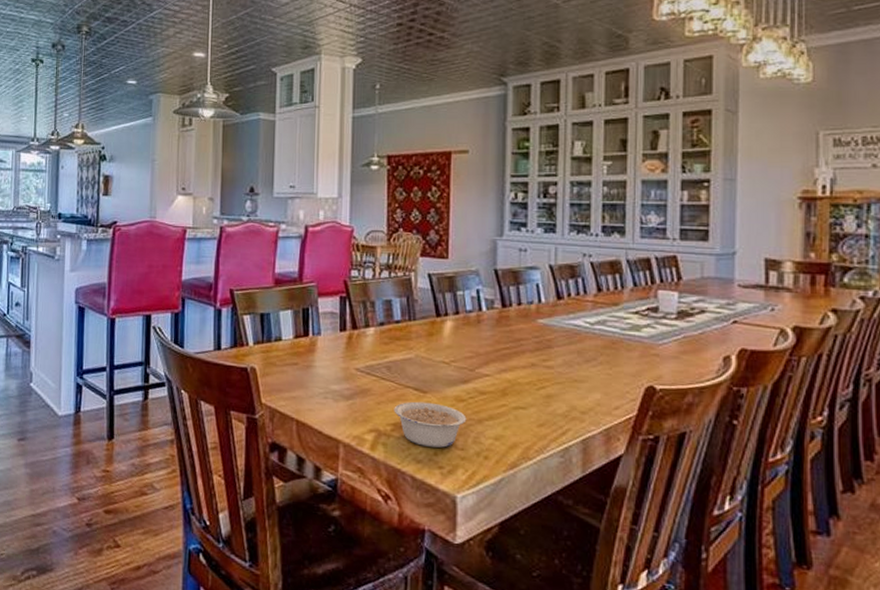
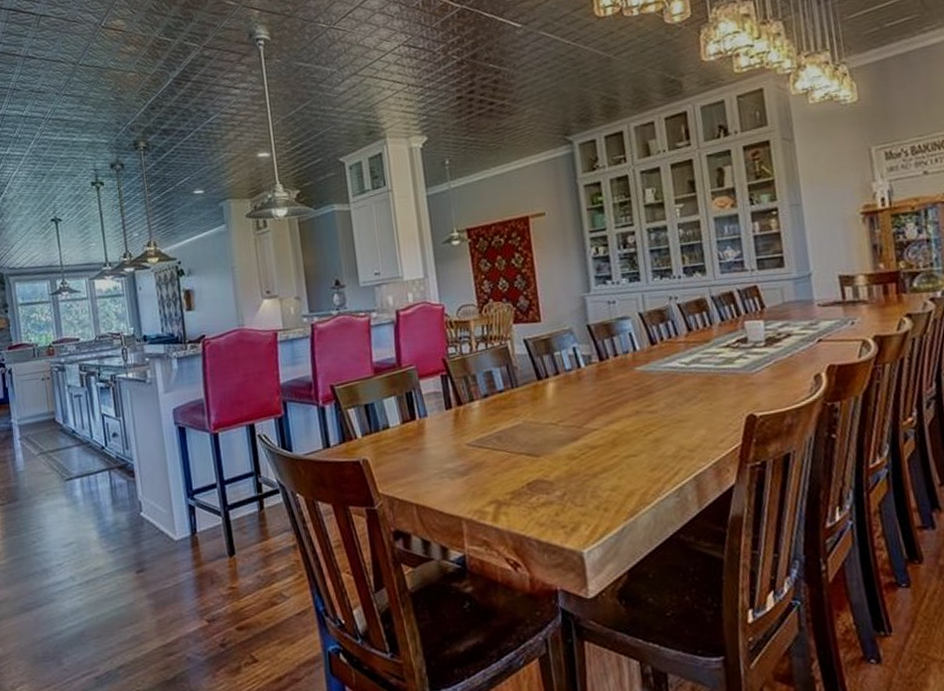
legume: present [394,401,467,448] -> none [510,465,582,509]

